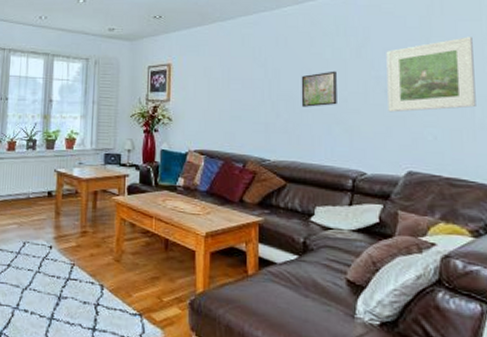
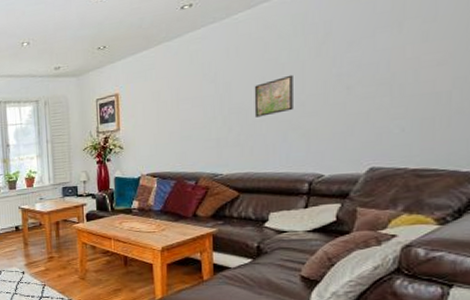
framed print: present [386,36,476,113] -> none [350,11,456,110]

